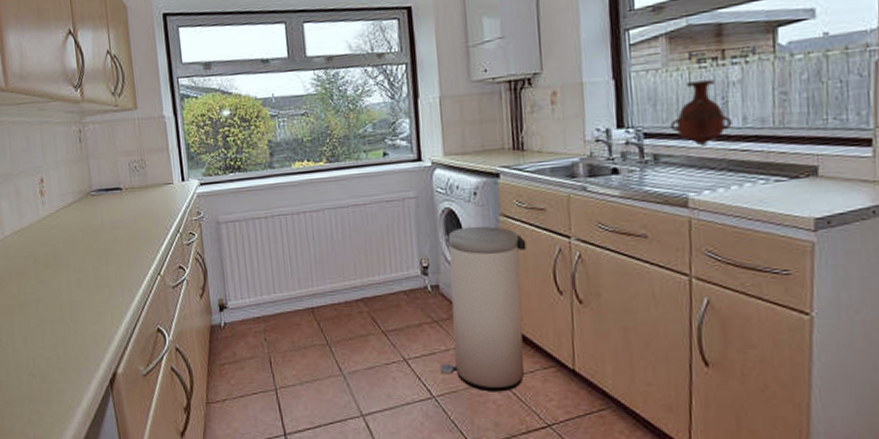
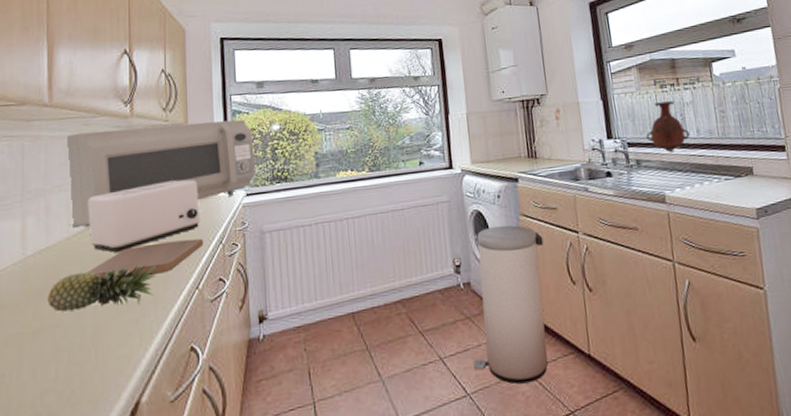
microwave: none [23,104,208,212] -> present [64,119,255,229]
fruit: none [27,248,121,288] -> present [47,263,157,312]
toaster: none [52,167,157,236] -> present [88,180,200,252]
cutting board: none [59,226,162,260] -> present [88,238,204,278]

